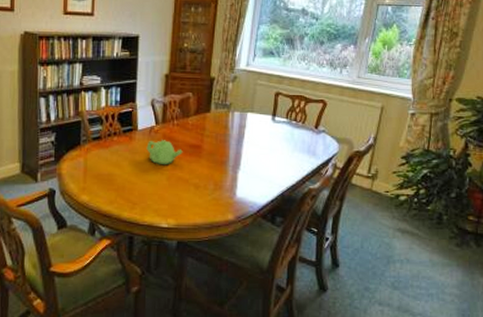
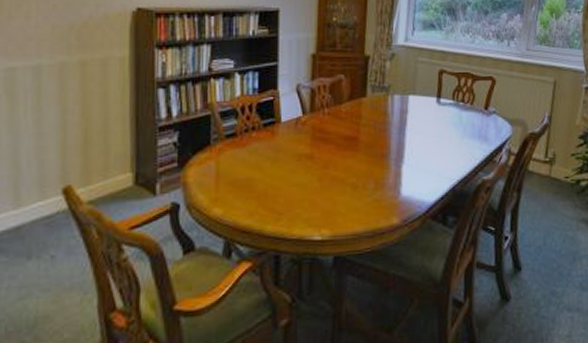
teapot: present [146,140,183,165] -> none [292,133,336,164]

